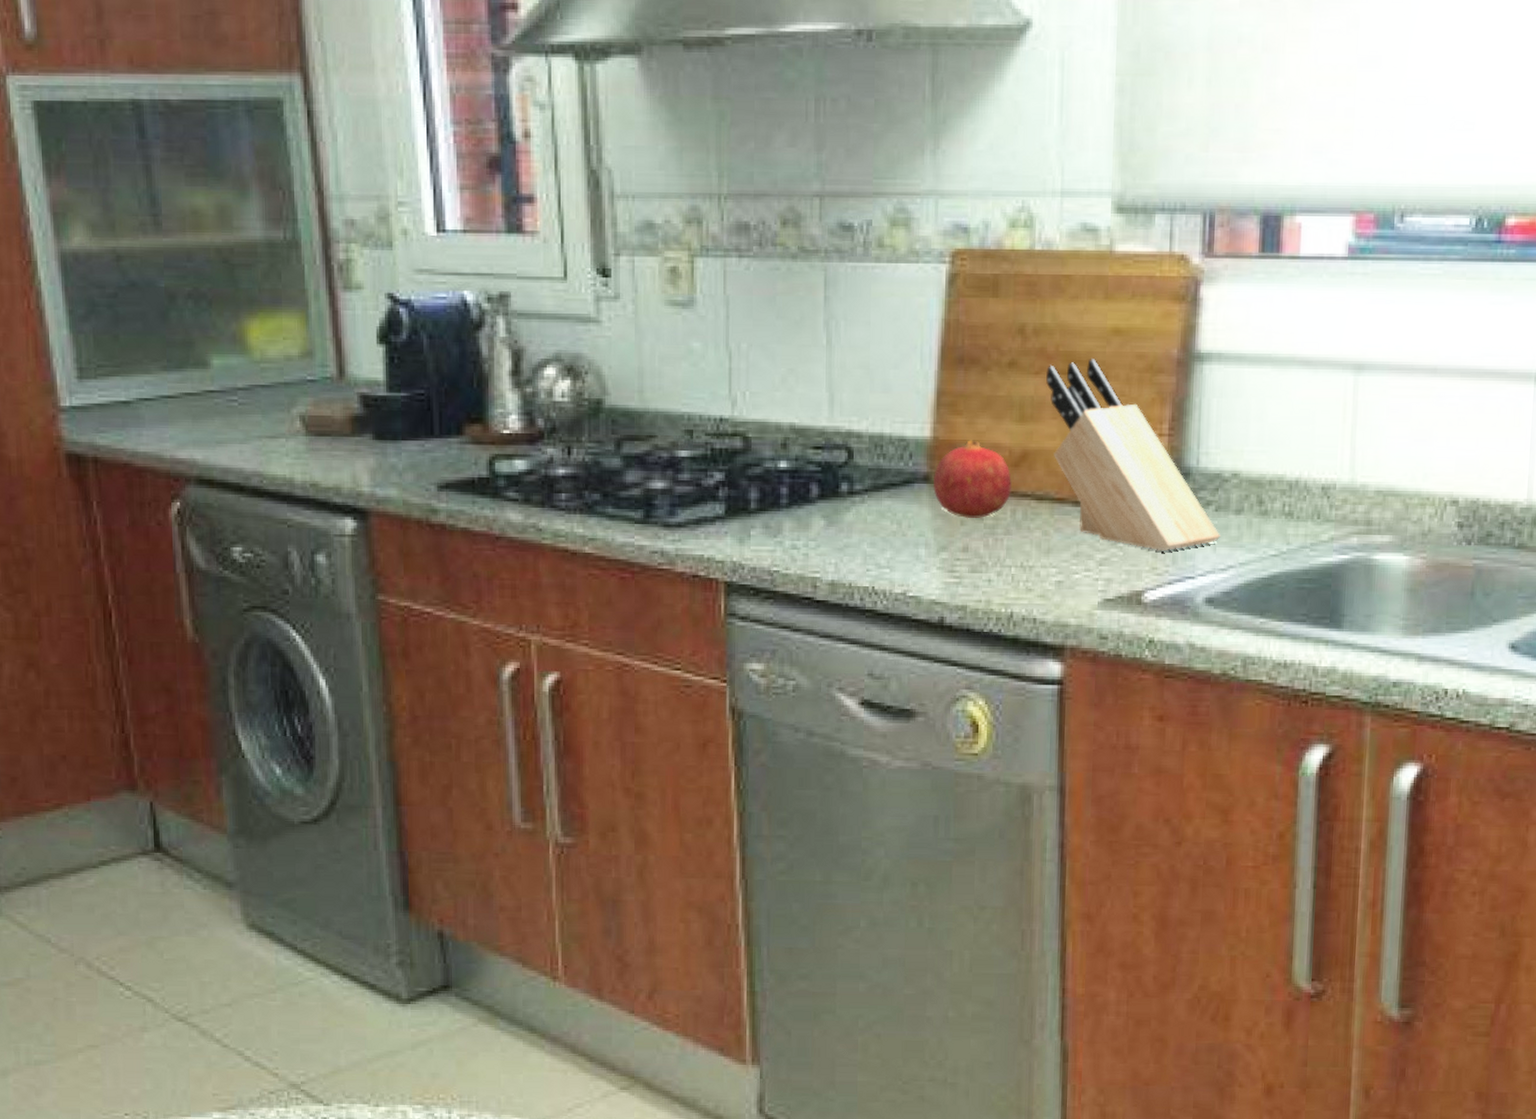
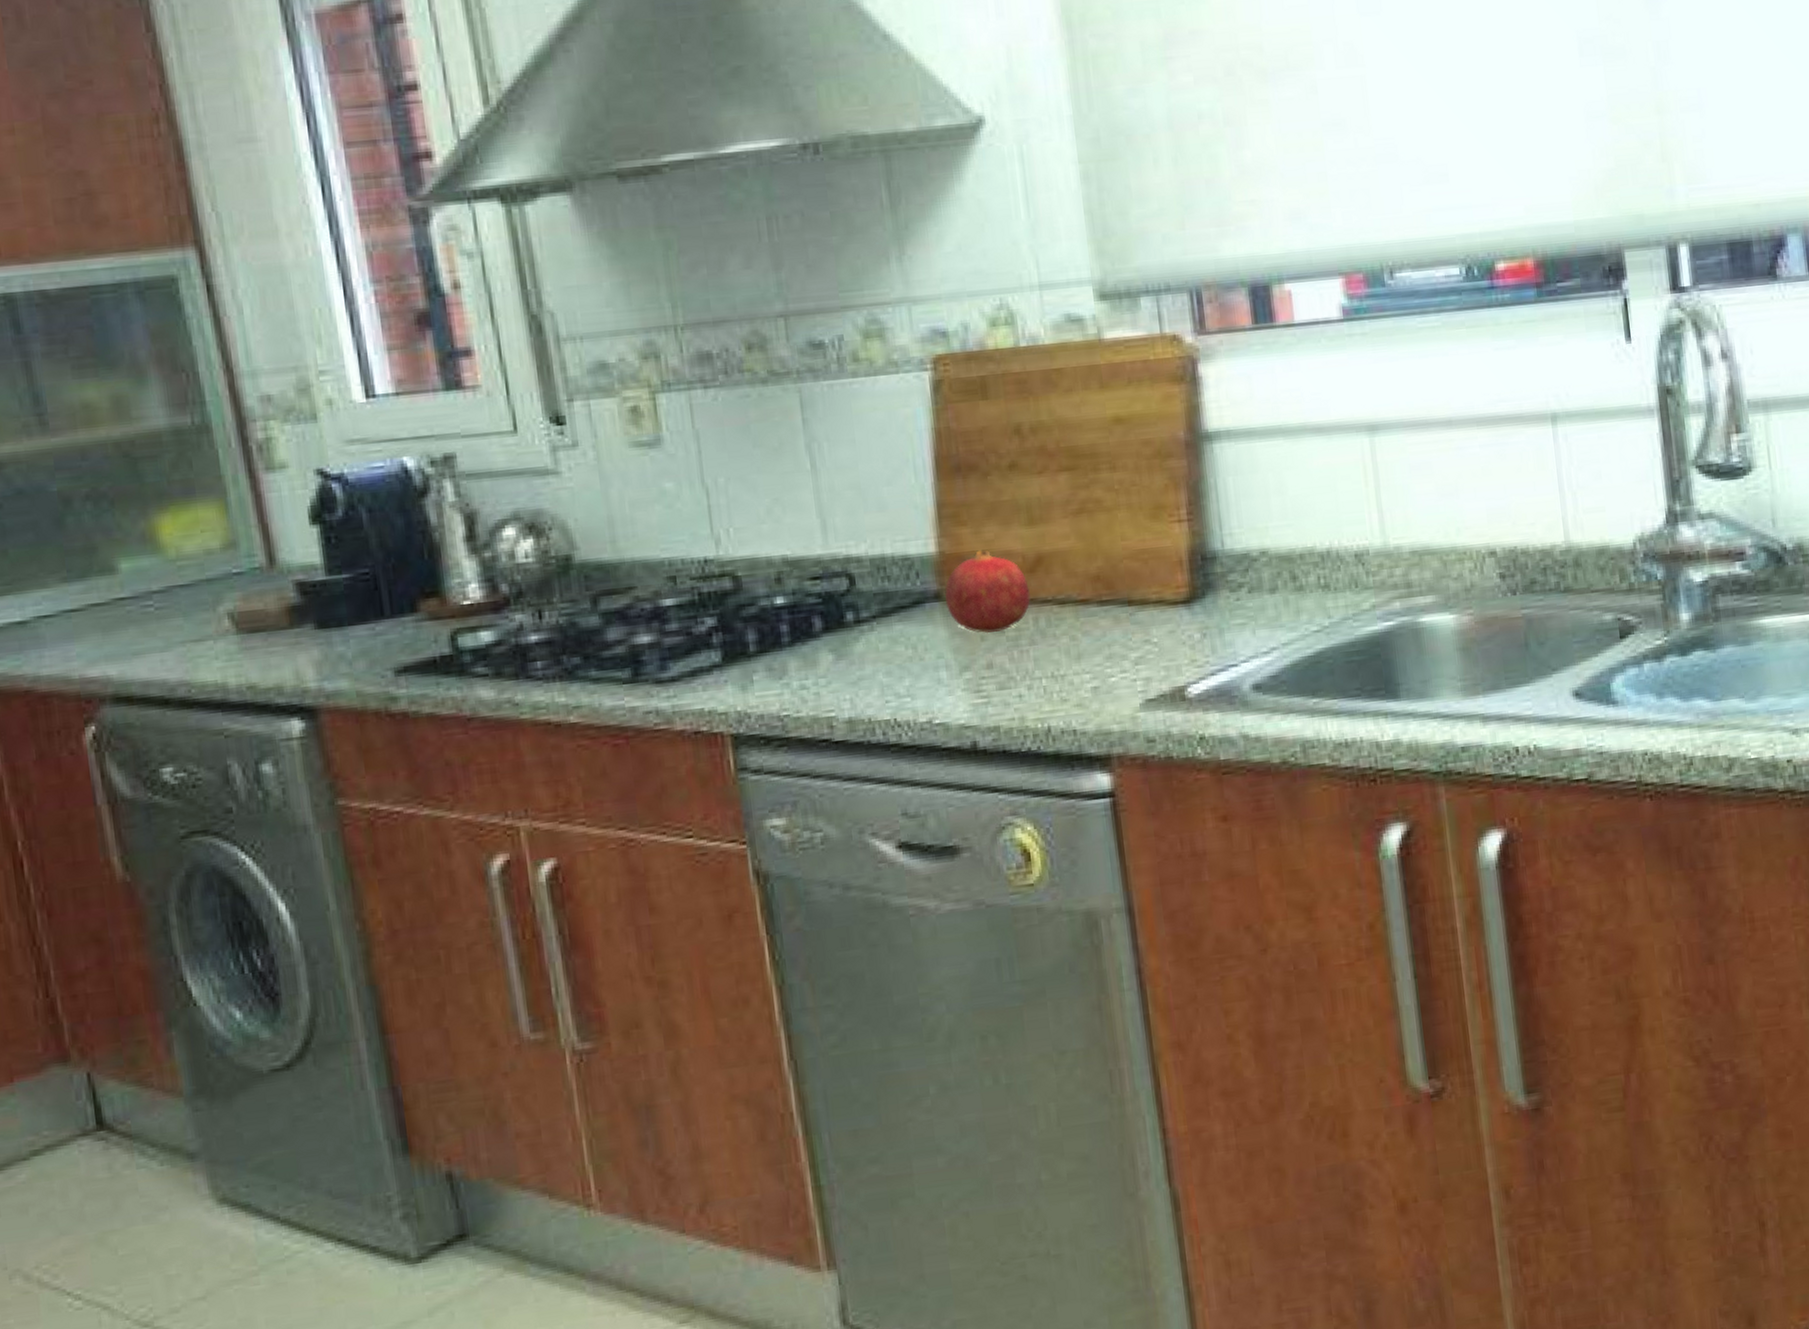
knife block: present [1046,359,1221,552] -> none [1050,451,1258,642]

